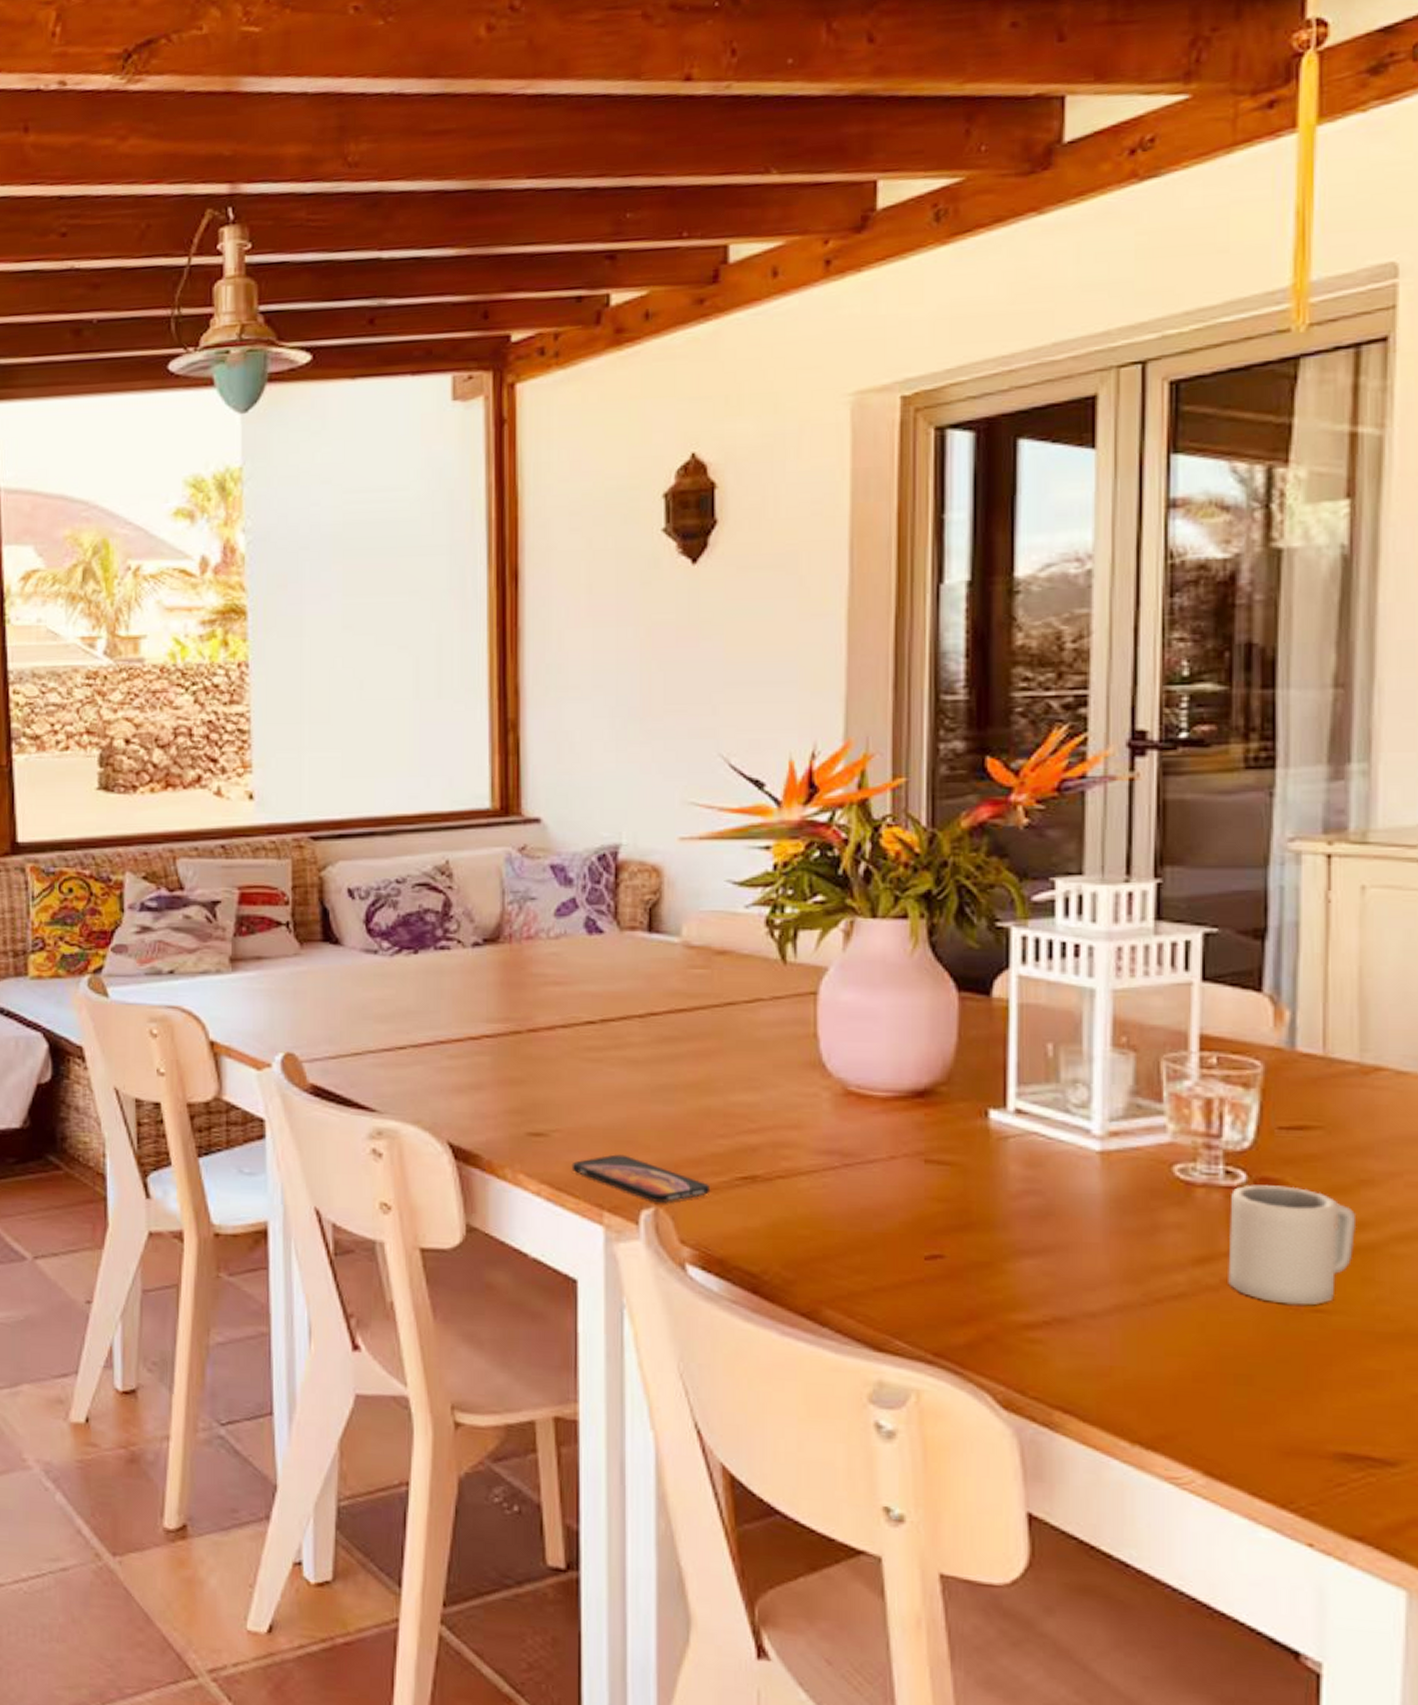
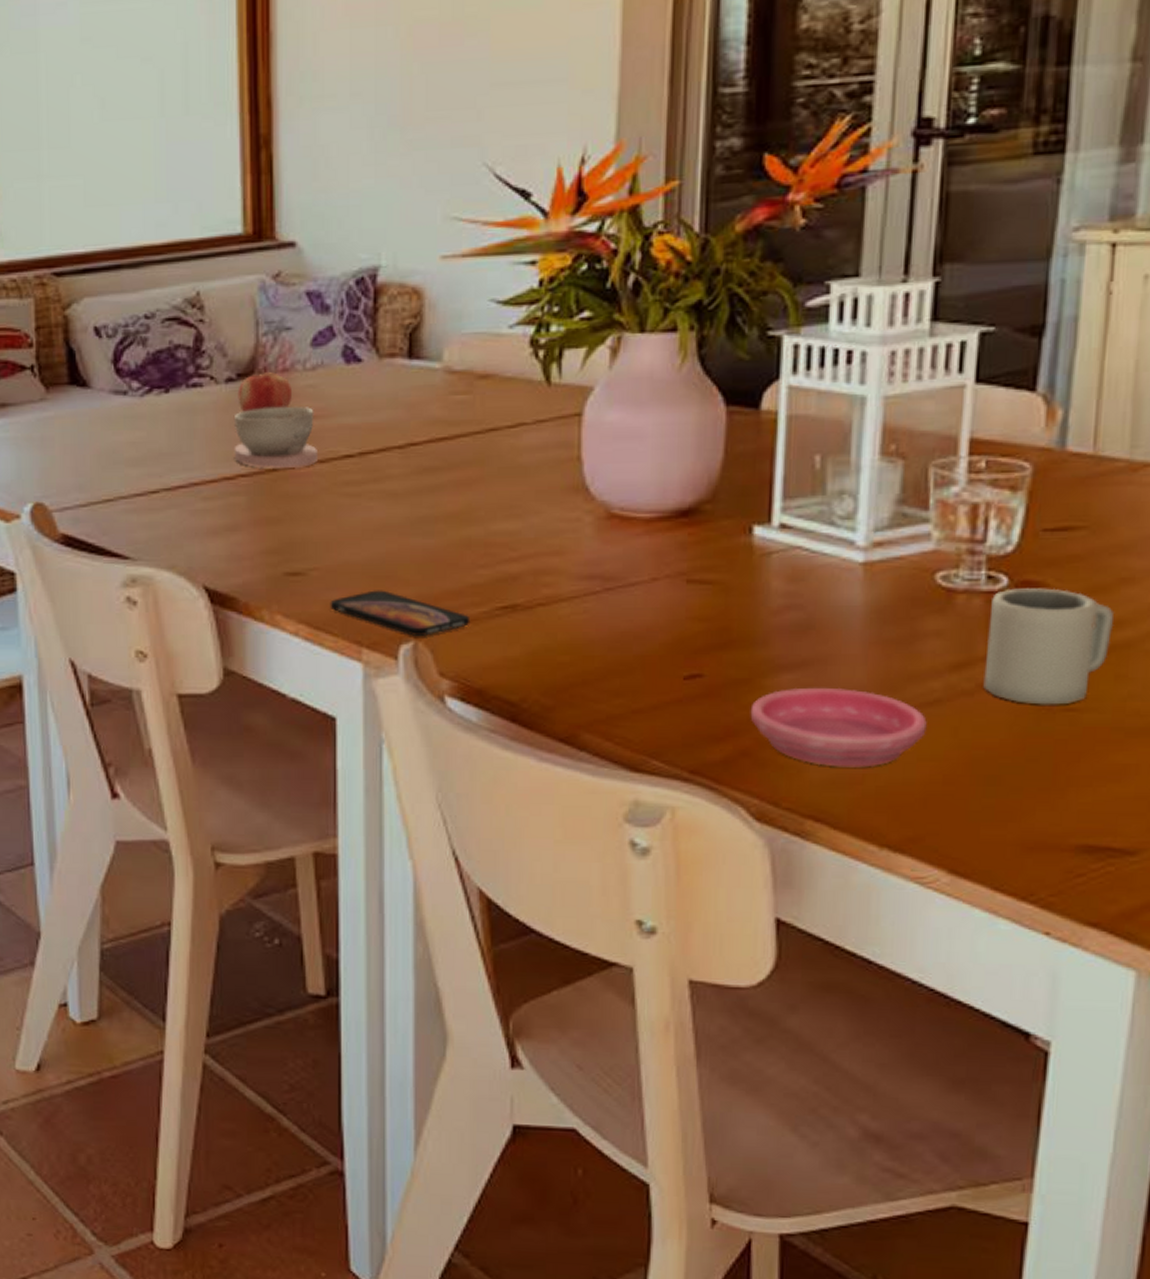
bowl: none [479,971,560,1032] -> present [234,406,317,469]
fruit: none [484,939,536,975] -> present [238,372,292,412]
saucer: none [993,1274,1173,1359] -> present [750,687,927,768]

